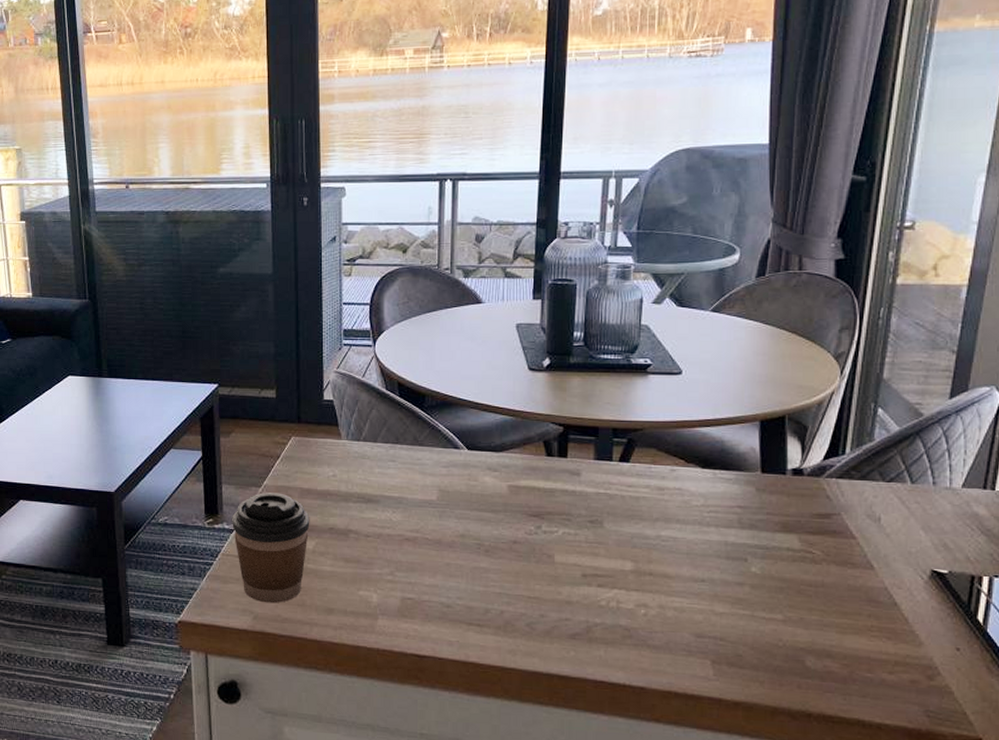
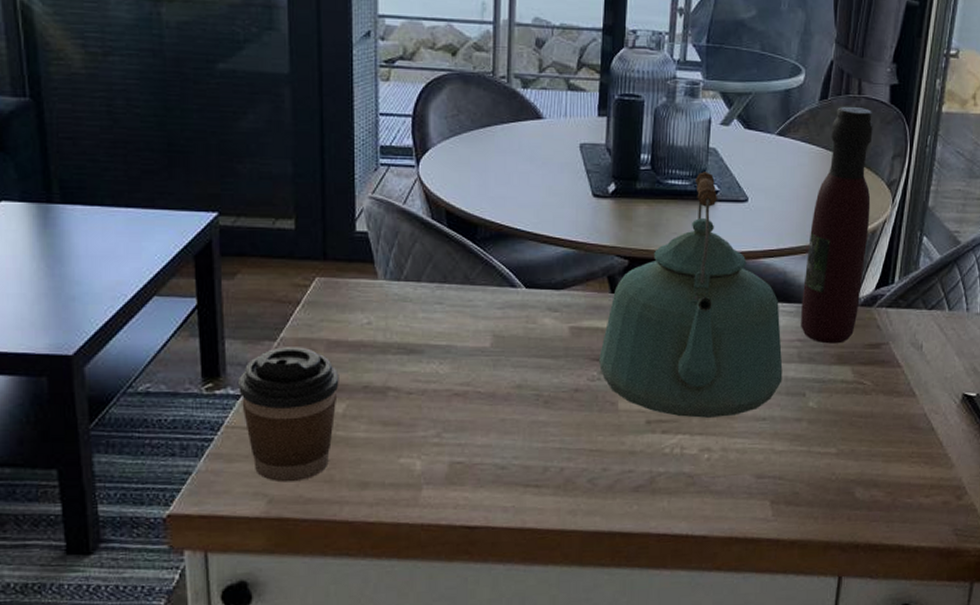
kettle: none [535,347,722,576] -> present [598,172,783,418]
wine bottle: none [741,281,816,512] -> present [801,106,873,344]

